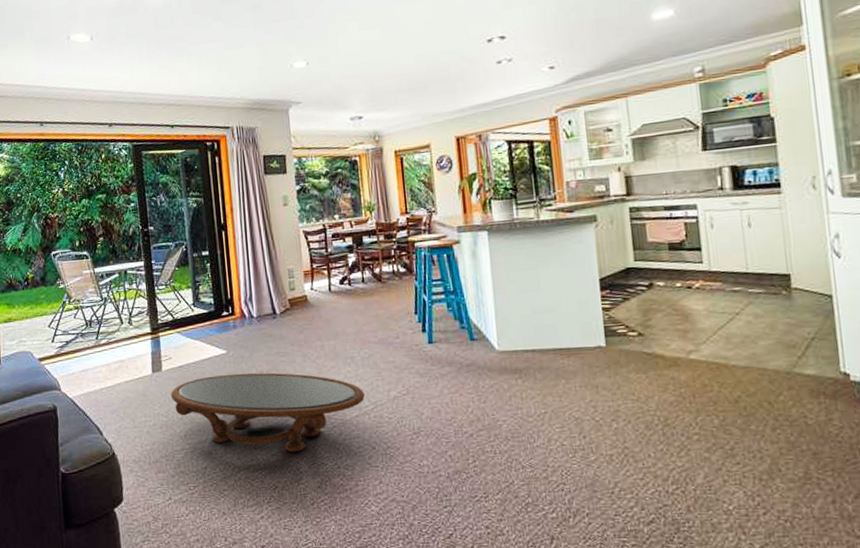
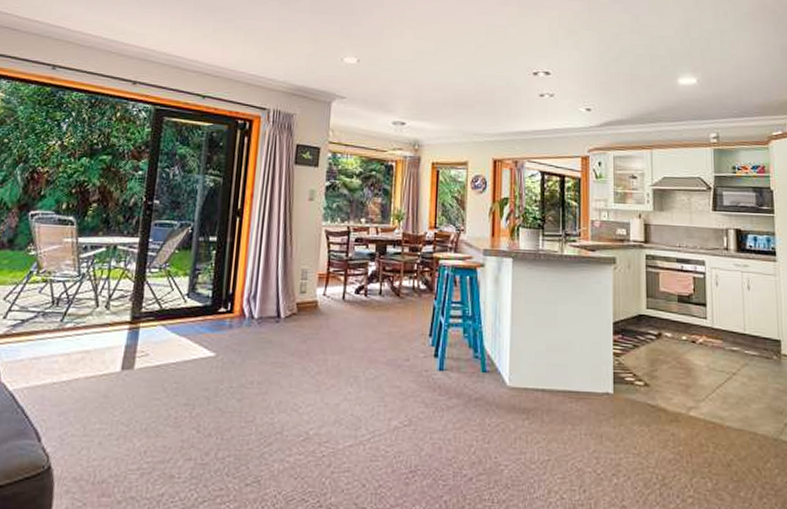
coffee table: present [171,372,365,452] -> none [138,381,363,483]

